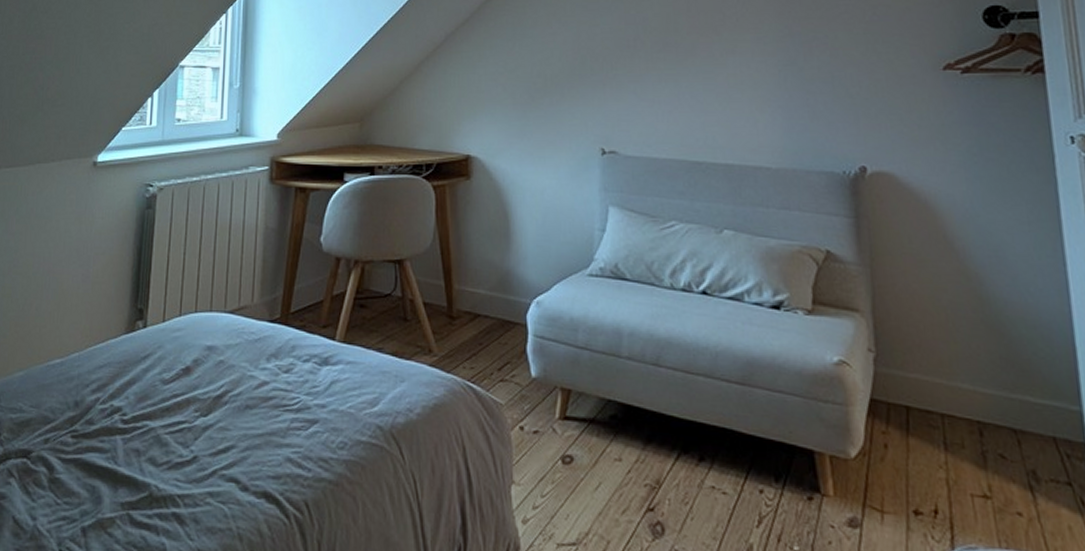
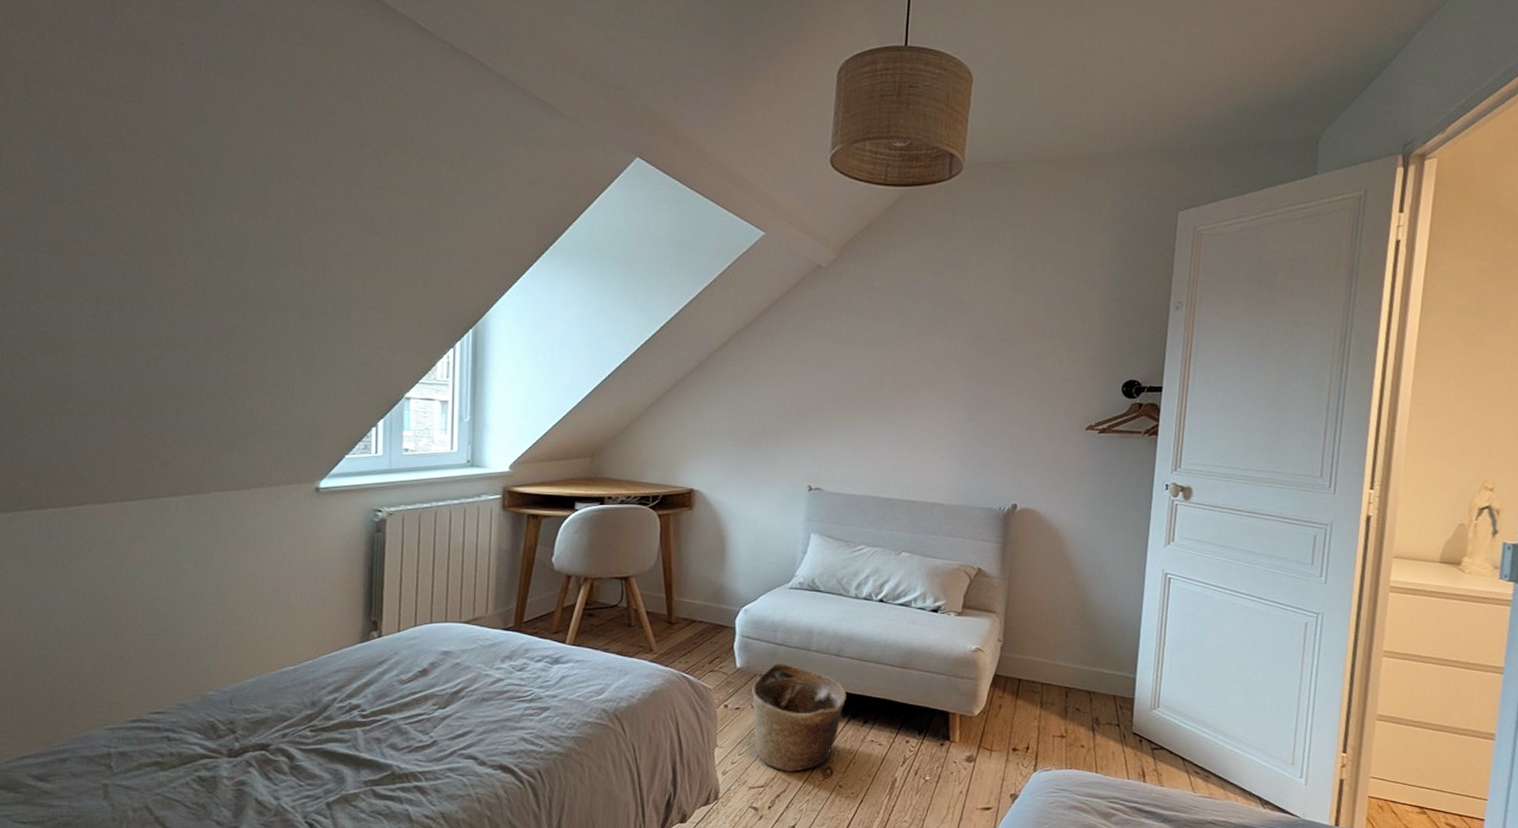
basket: none [552,373,672,526] -> present [752,663,846,772]

